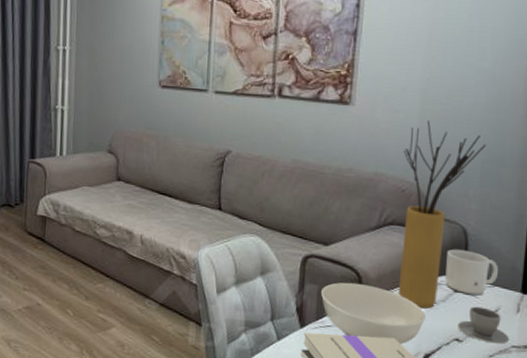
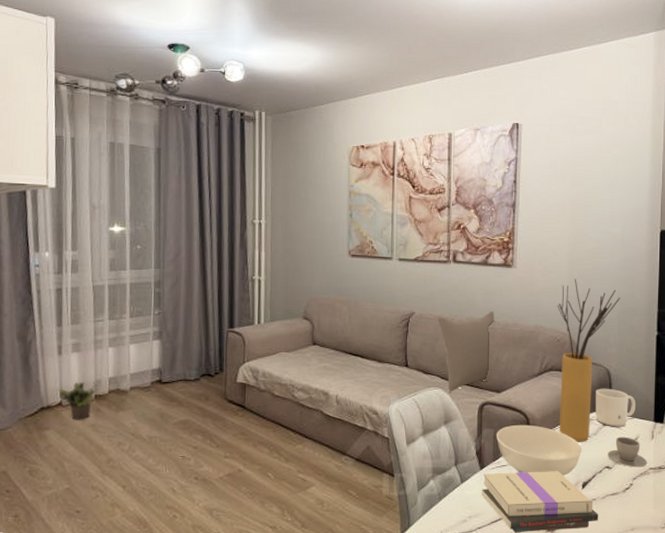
pillow: none [257,153,326,241] -> present [437,310,495,392]

